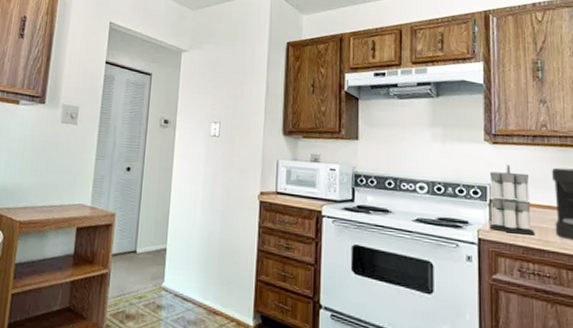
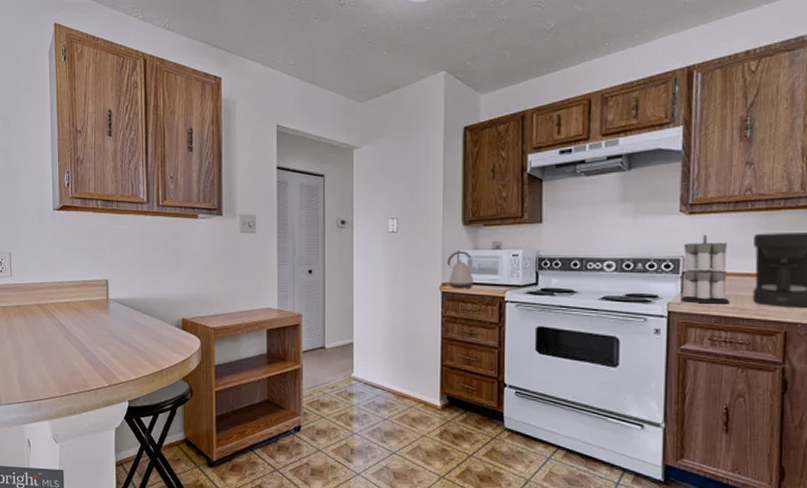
kettle: none [265,160,295,200] -> present [446,251,476,289]

